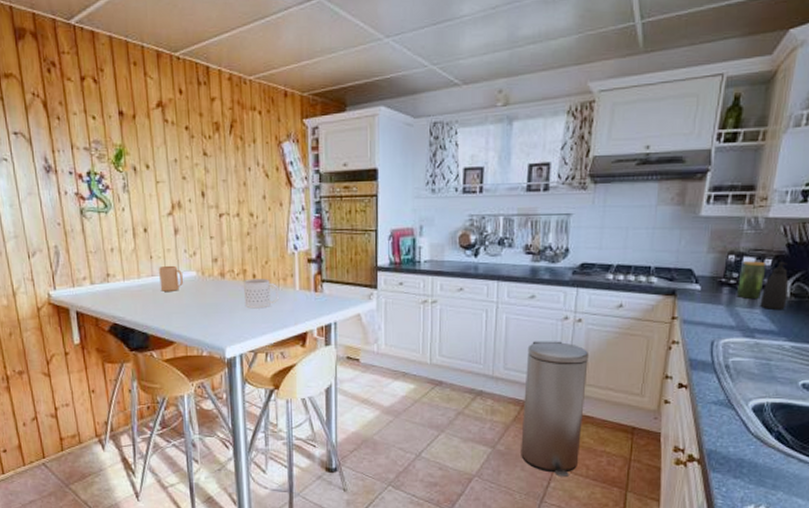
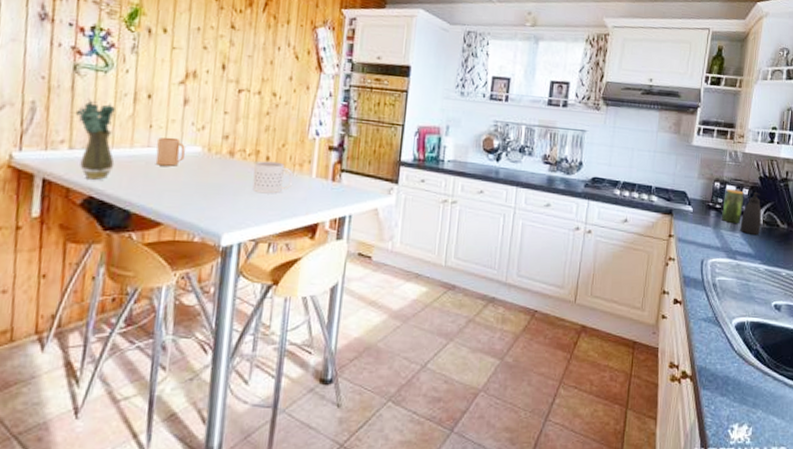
vase: none [89,238,128,309] -> present [75,98,115,180]
pedal bin: present [521,341,590,477] -> none [528,249,597,393]

